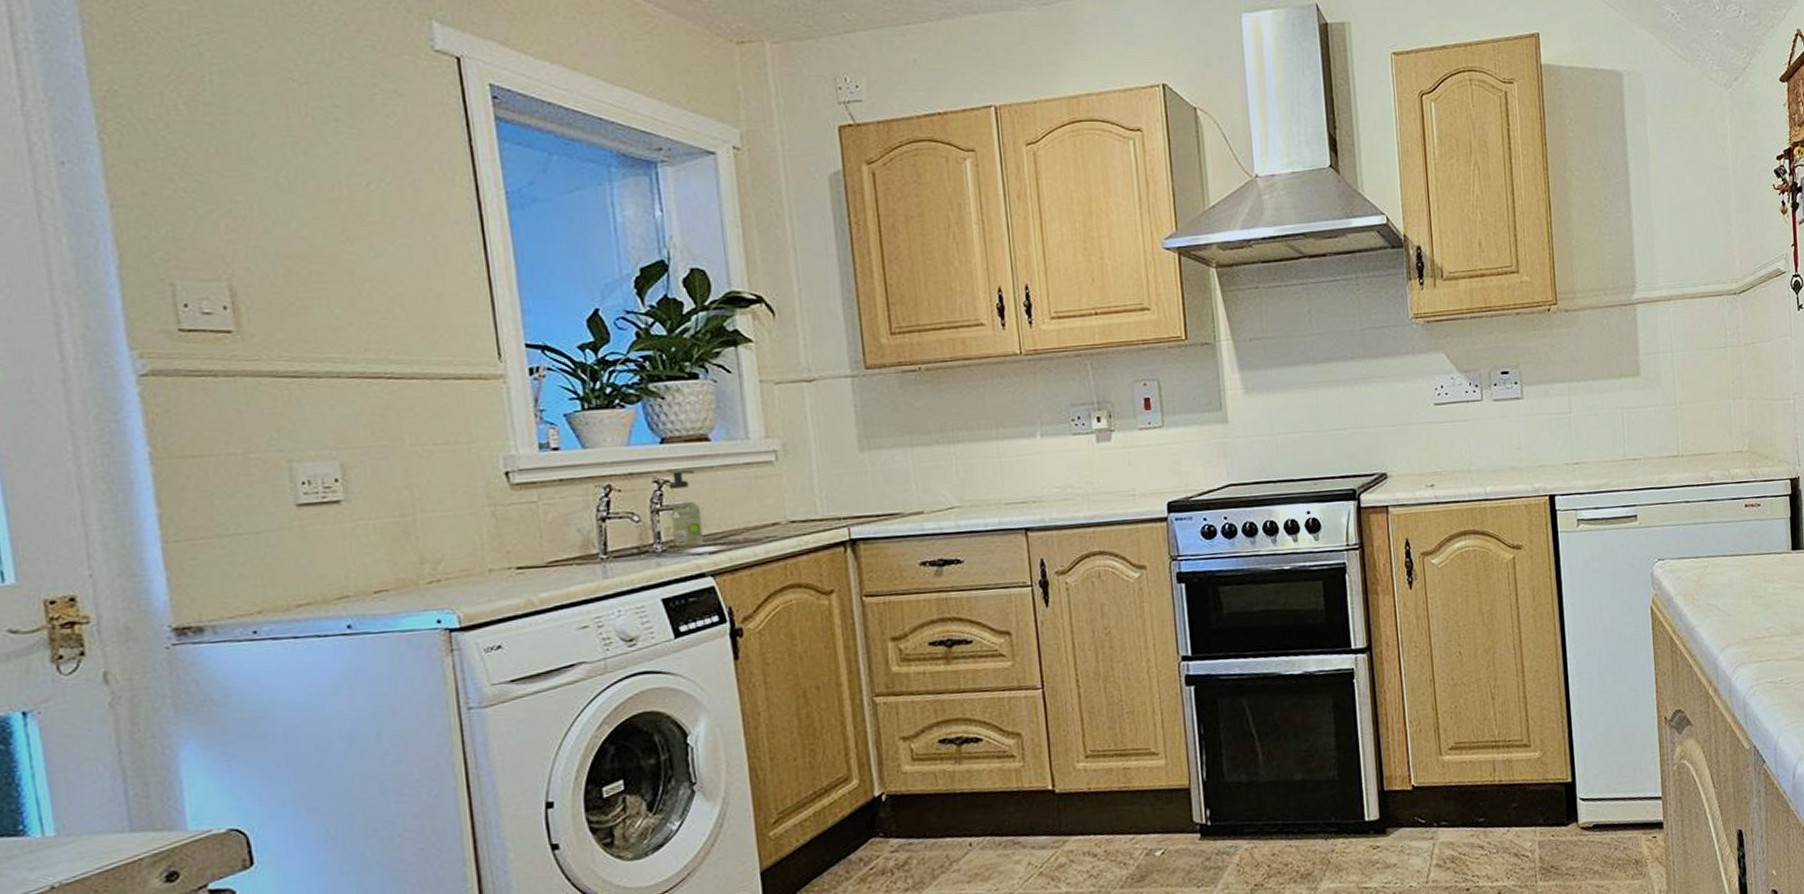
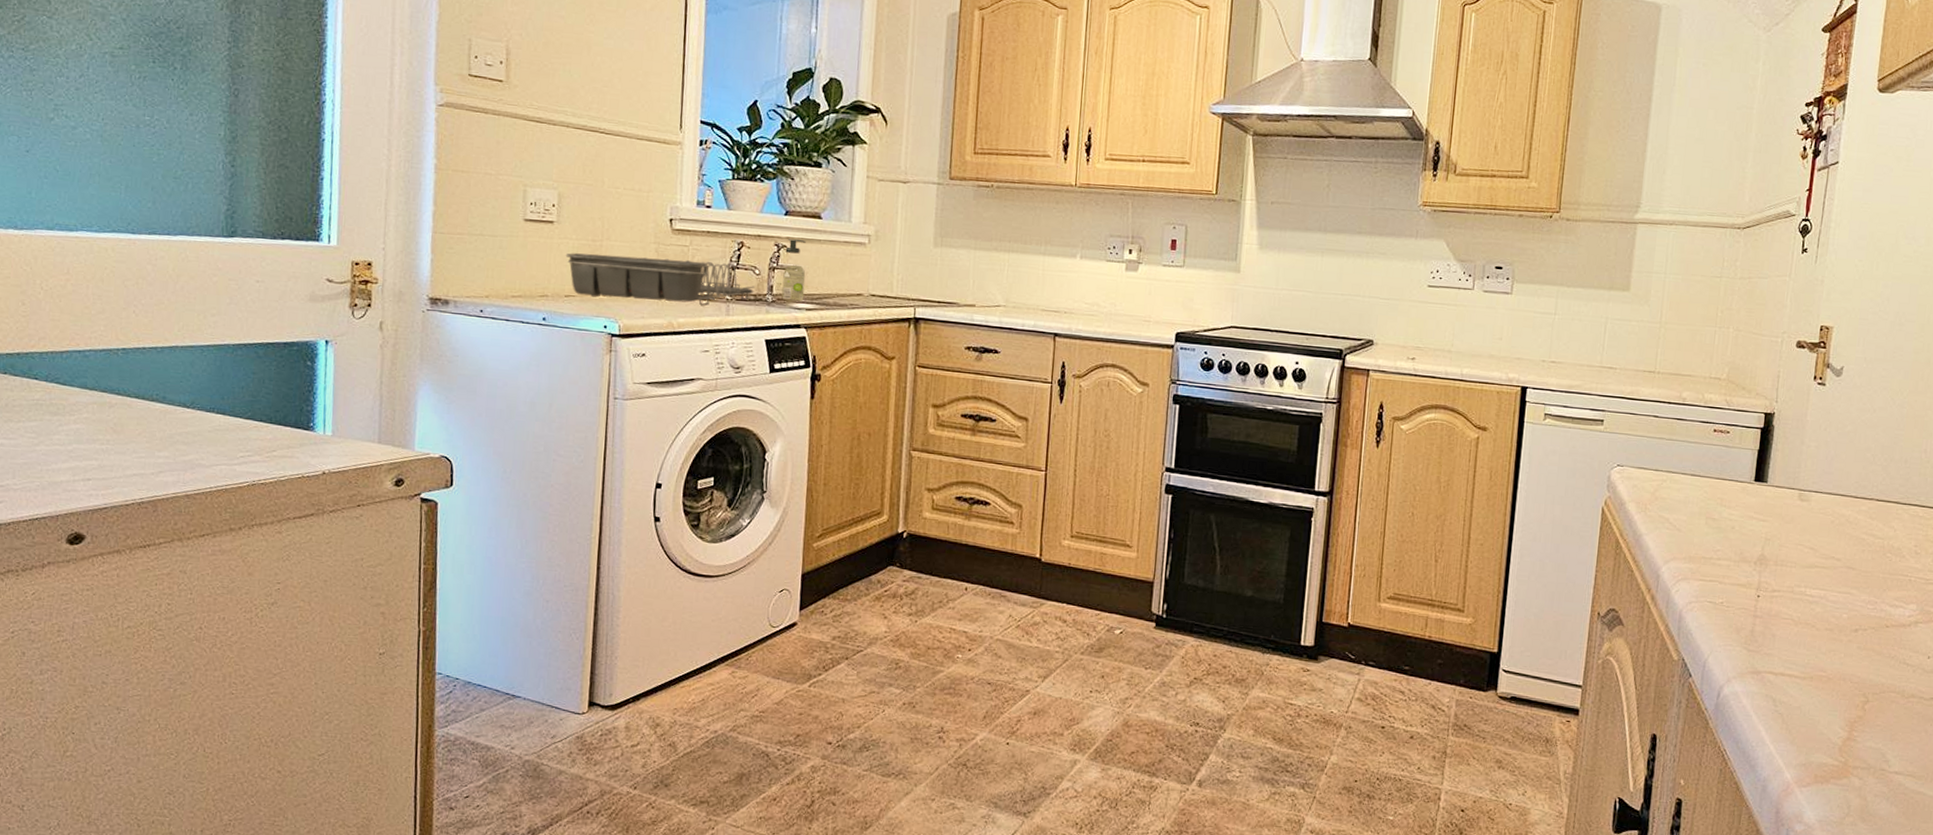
dish rack: none [365,513,637,589] -> present [565,253,755,307]

